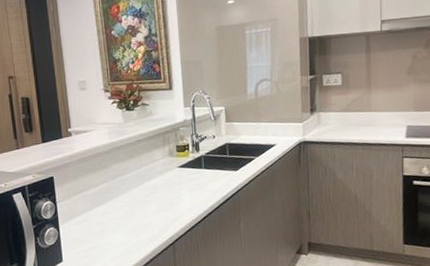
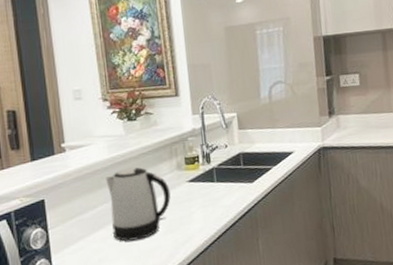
kettle: none [106,152,163,217] -> present [105,167,171,242]

